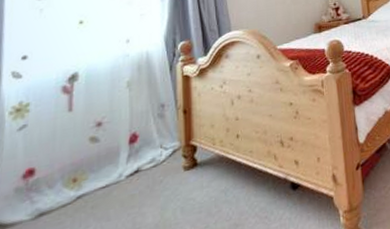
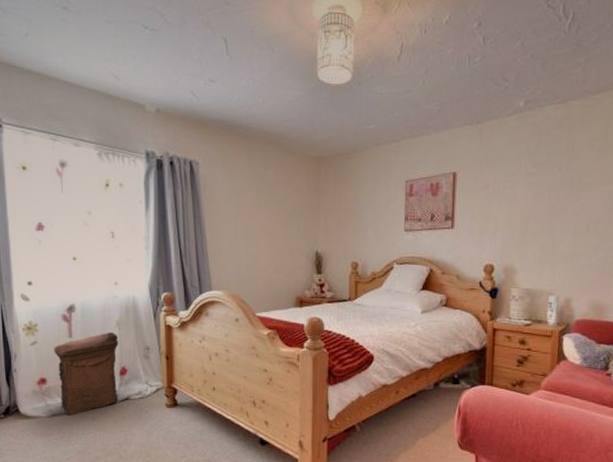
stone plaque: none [48,95,129,211] -> present [54,332,119,416]

